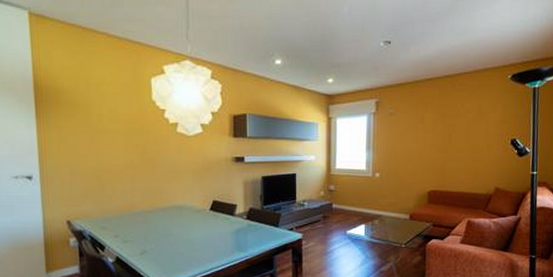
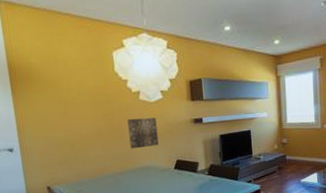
wall art: none [162,152,195,185] -> present [127,118,159,149]

